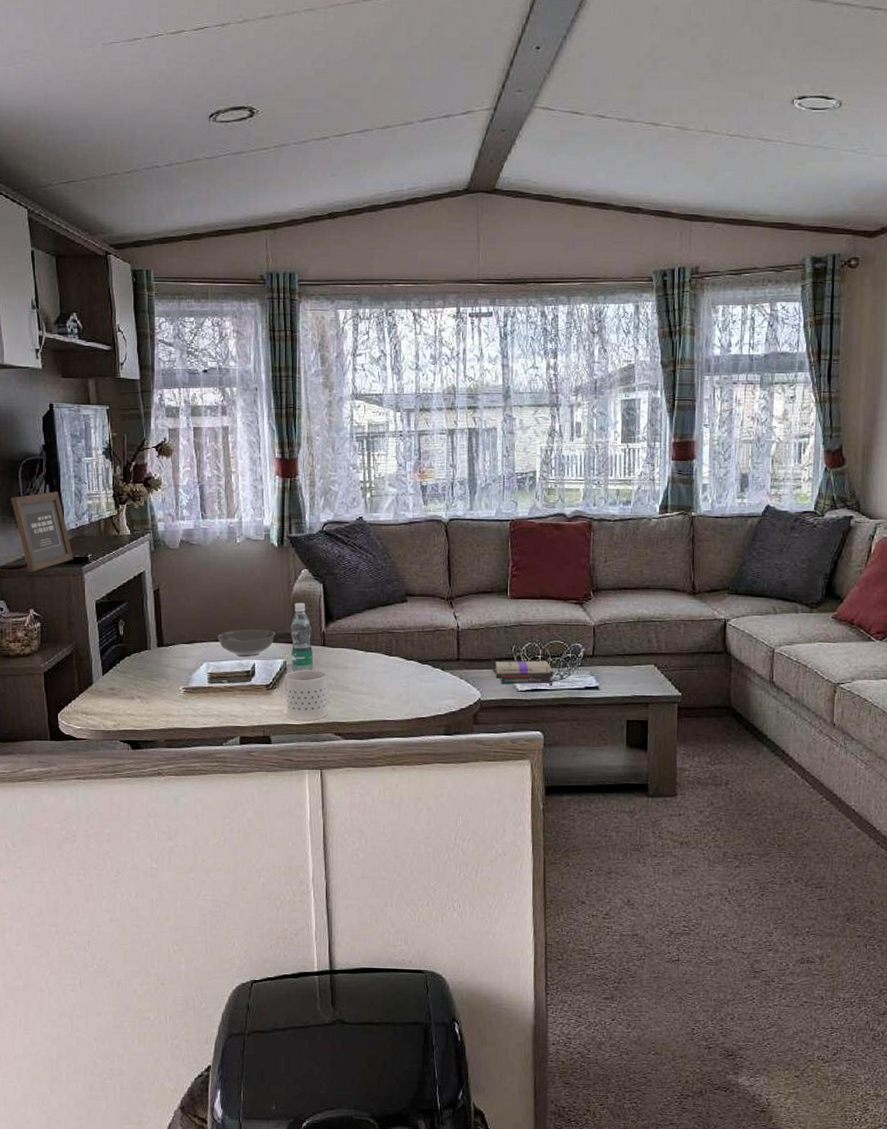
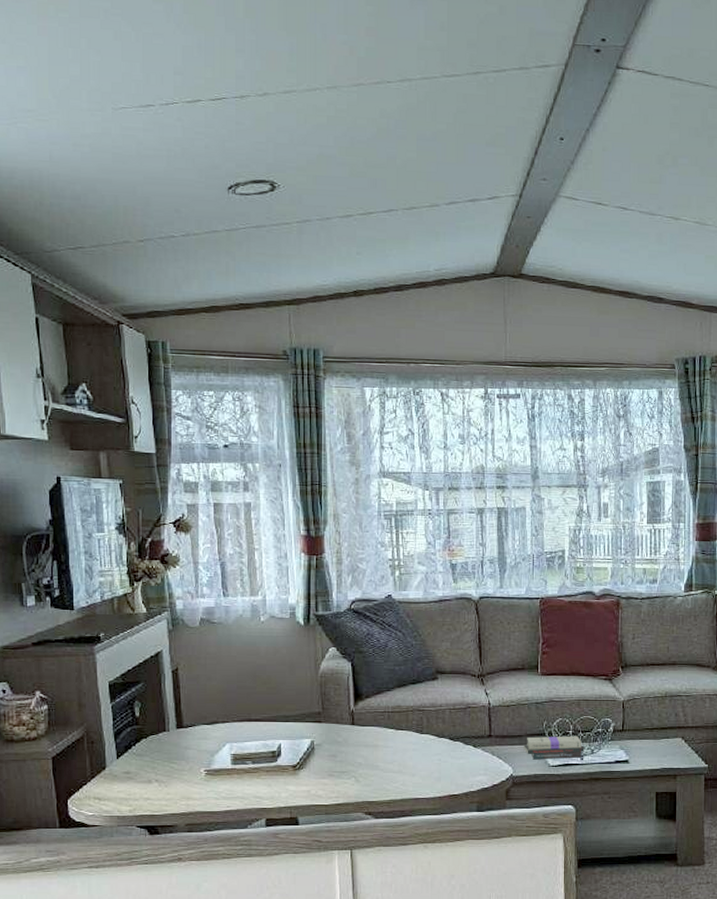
picture frame: present [11,491,73,573] -> none [14,568,84,654]
bowl: present [217,628,275,656] -> none [240,708,302,736]
mug: present [284,669,328,721] -> none [312,749,358,801]
bottle: present [290,602,314,672] -> none [318,681,342,751]

